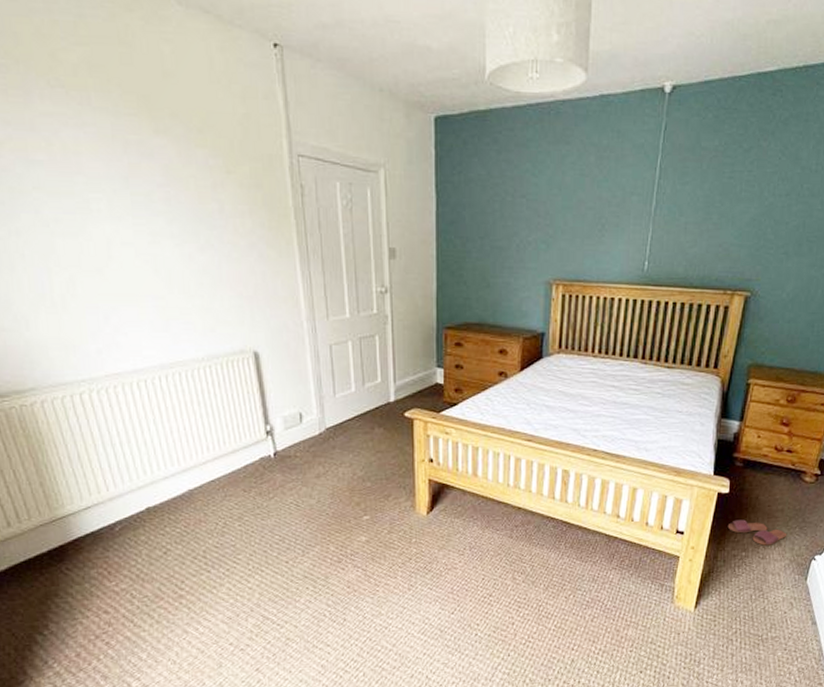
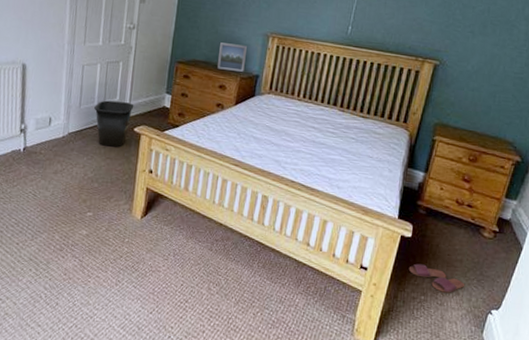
waste bin: none [352,384,401,438] -> present [94,100,134,147]
picture frame: none [493,298,528,332] -> present [216,42,248,73]

